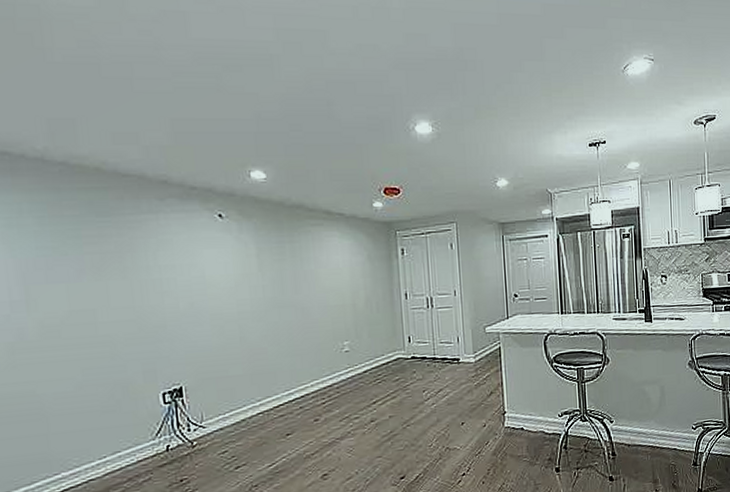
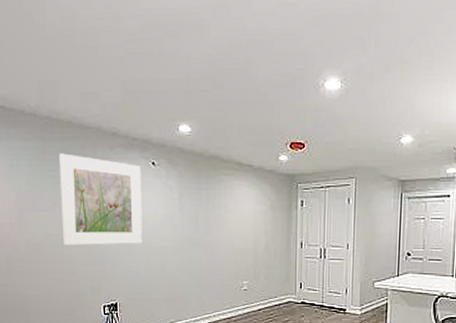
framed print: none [83,207,212,323] -> present [58,153,143,246]

